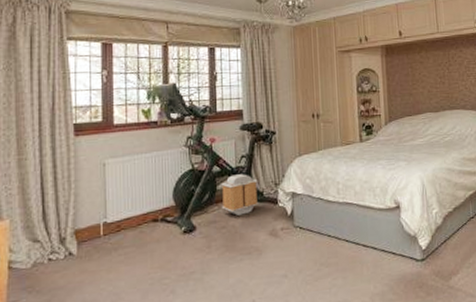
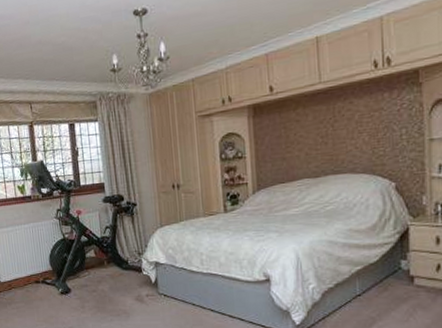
air purifier: present [221,174,259,215] -> none [89,243,124,281]

